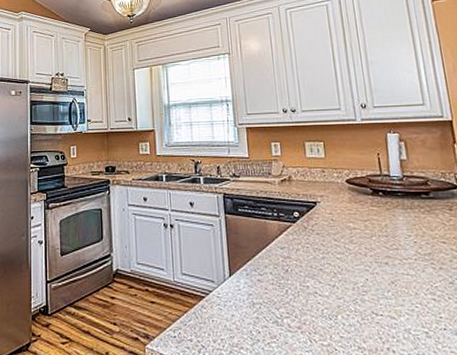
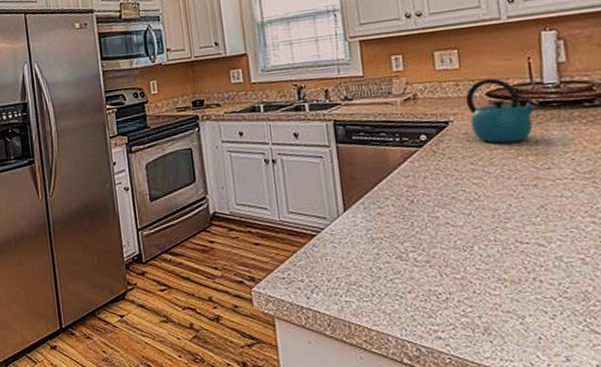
kettle: none [329,168,389,224] -> present [465,78,541,144]

